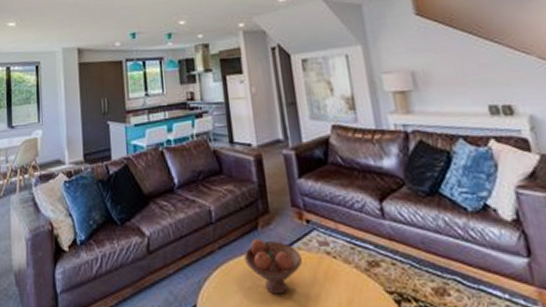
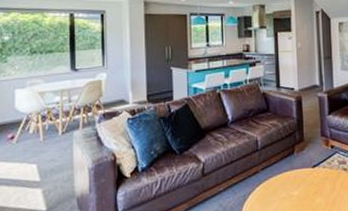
fruit bowl: present [244,239,302,295] -> none [282,161,325,201]

